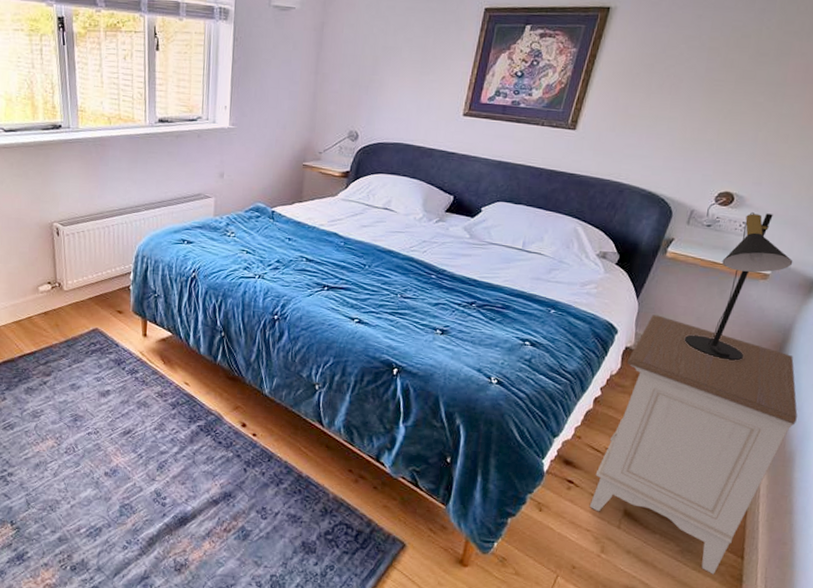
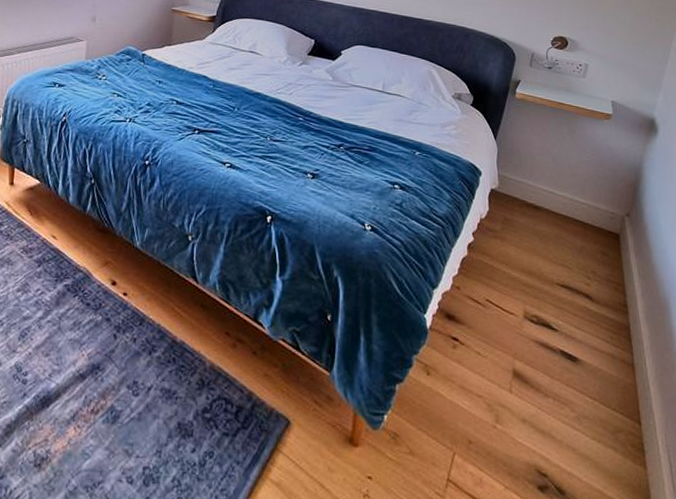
nightstand: present [589,315,798,575] -> none [477,155,664,445]
table lamp: present [684,212,793,361] -> none [544,55,631,202]

